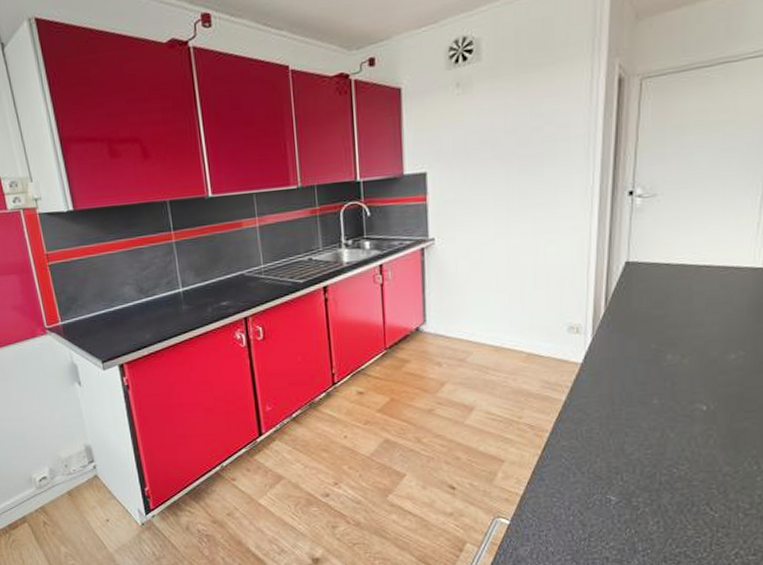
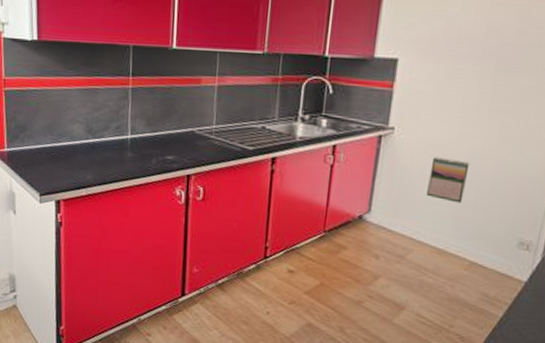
calendar: none [475,258,511,300] -> present [427,157,470,203]

